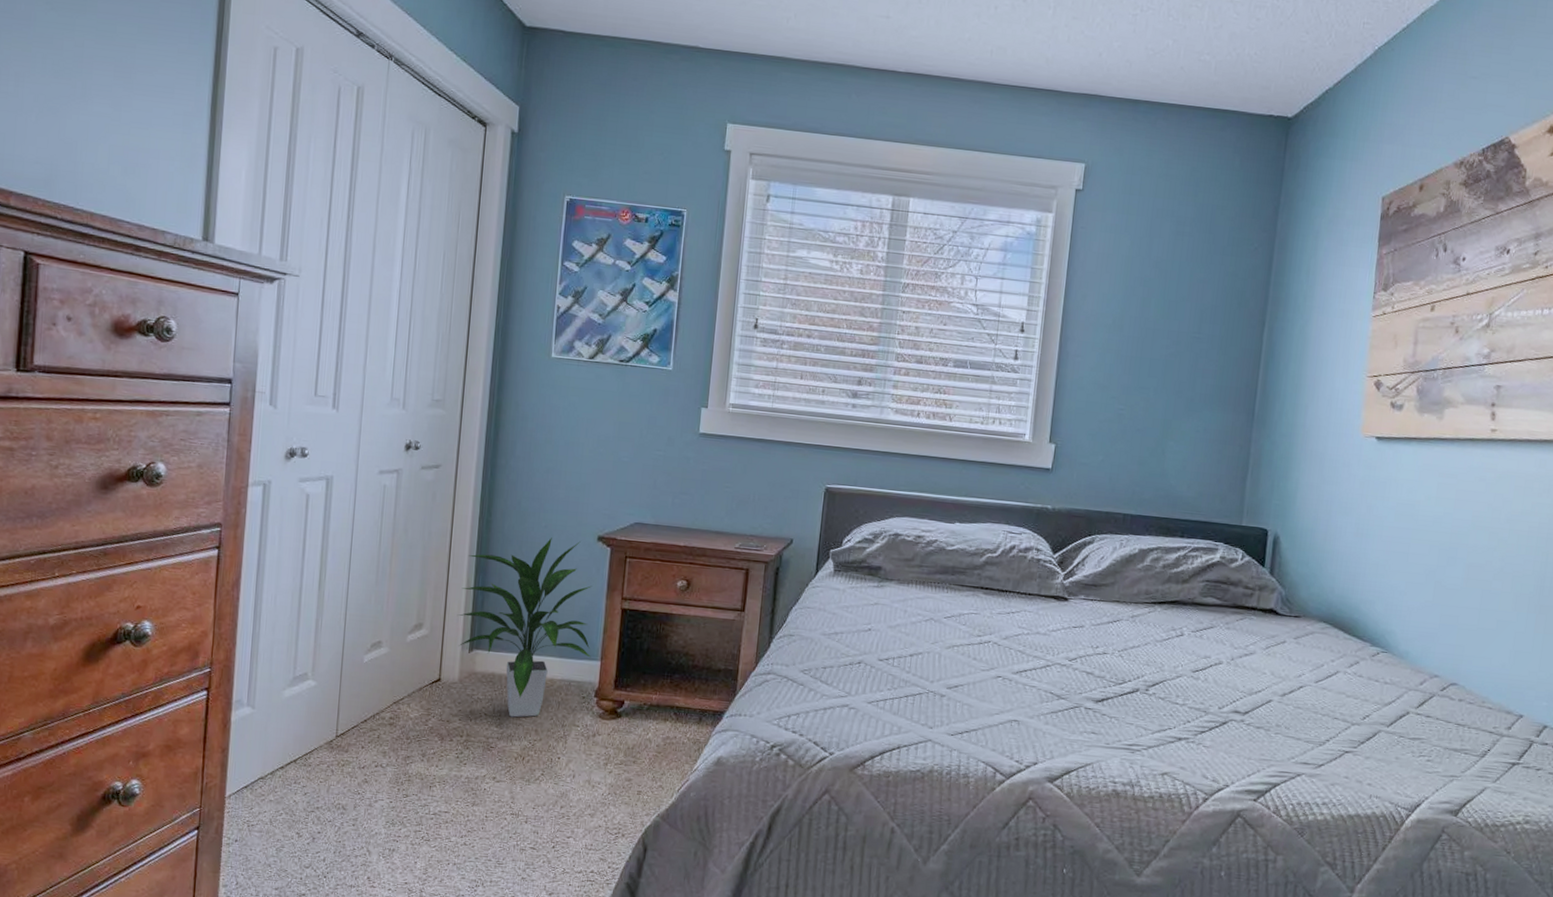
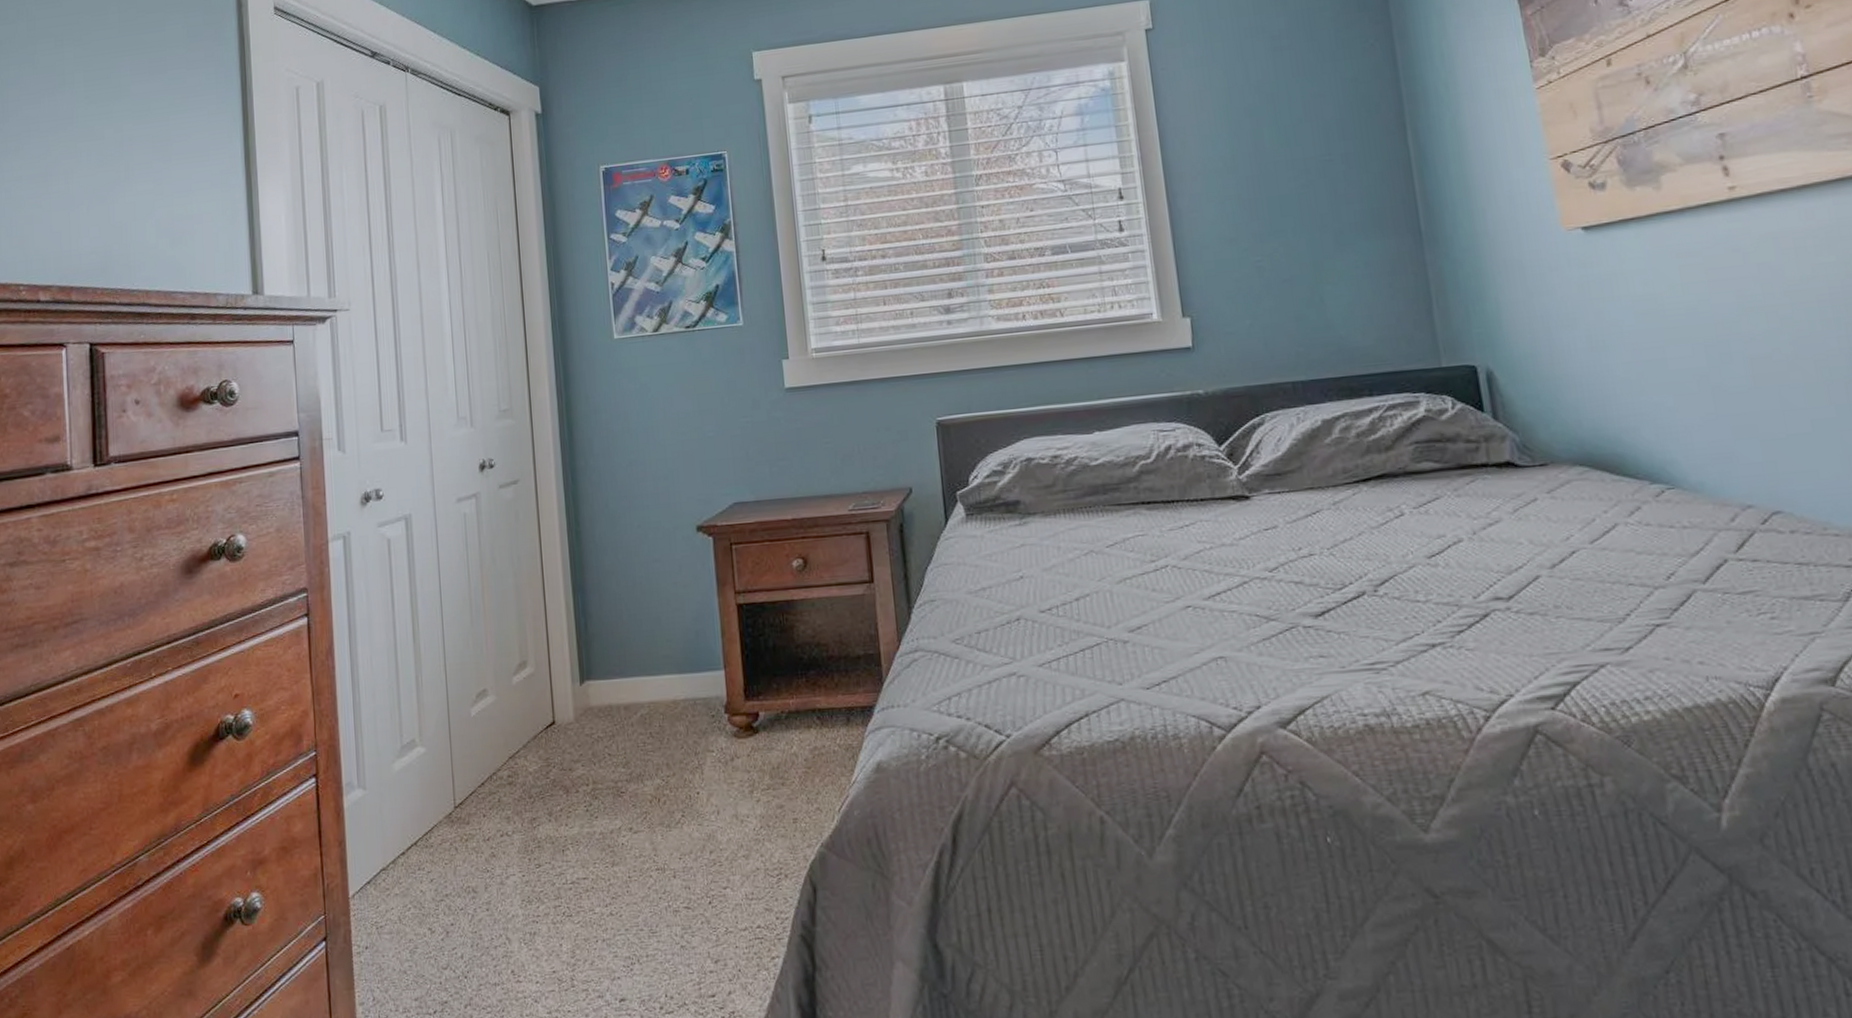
indoor plant: present [457,537,593,718] -> none [561,536,713,753]

